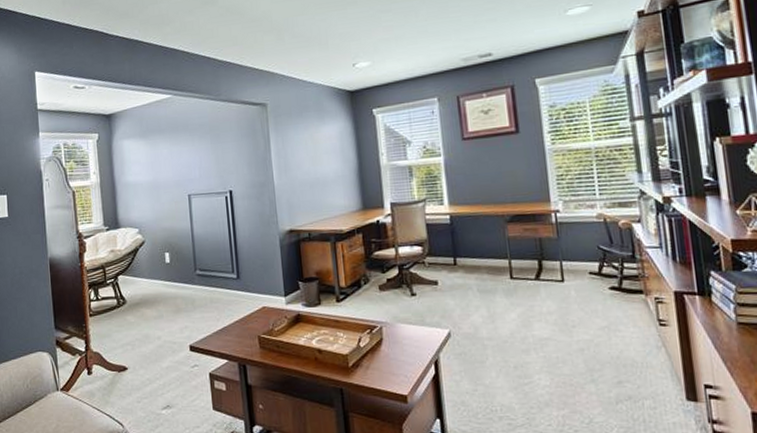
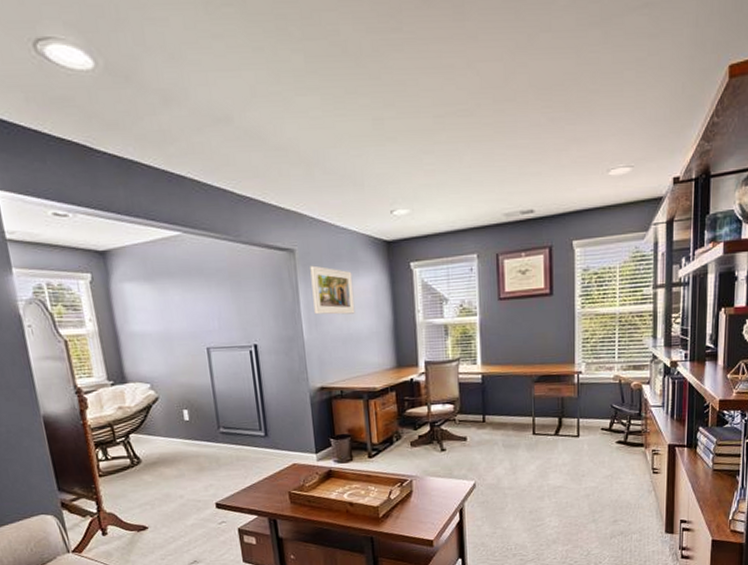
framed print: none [280,116,322,161] -> present [310,265,355,315]

